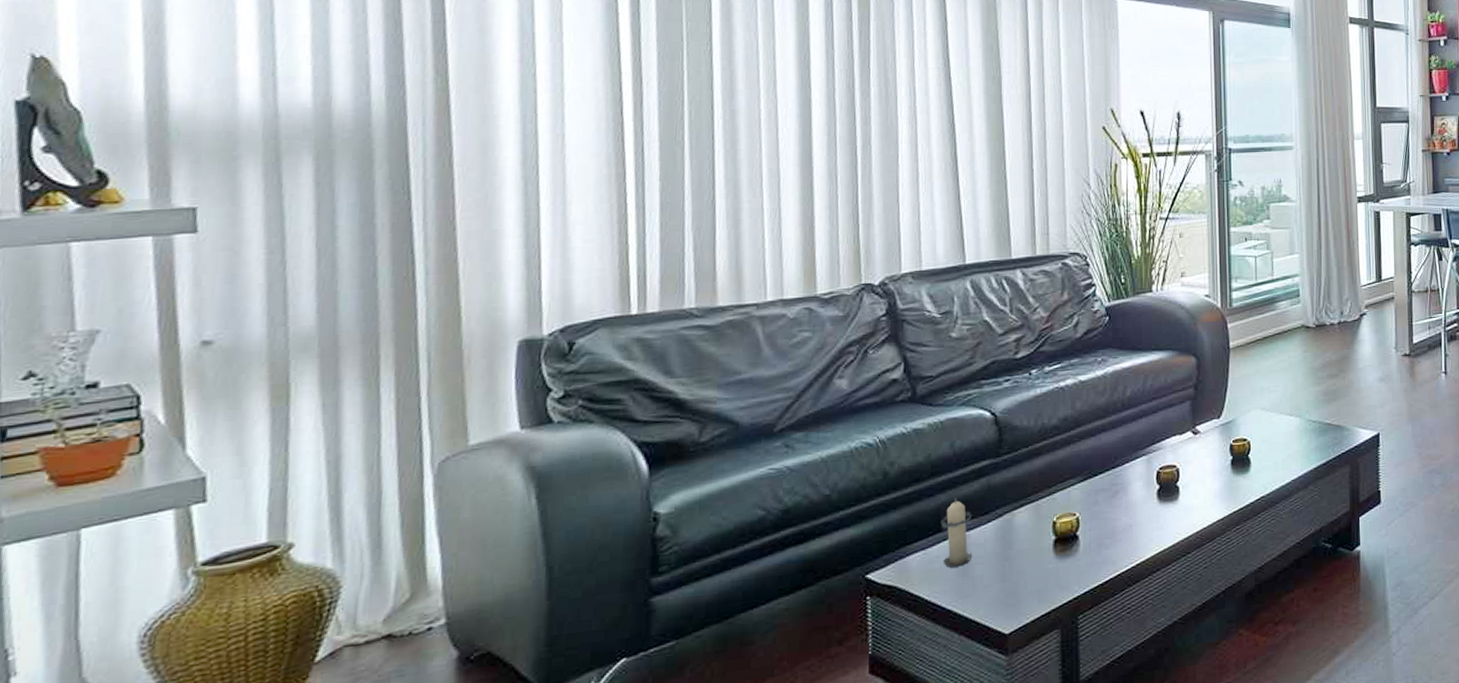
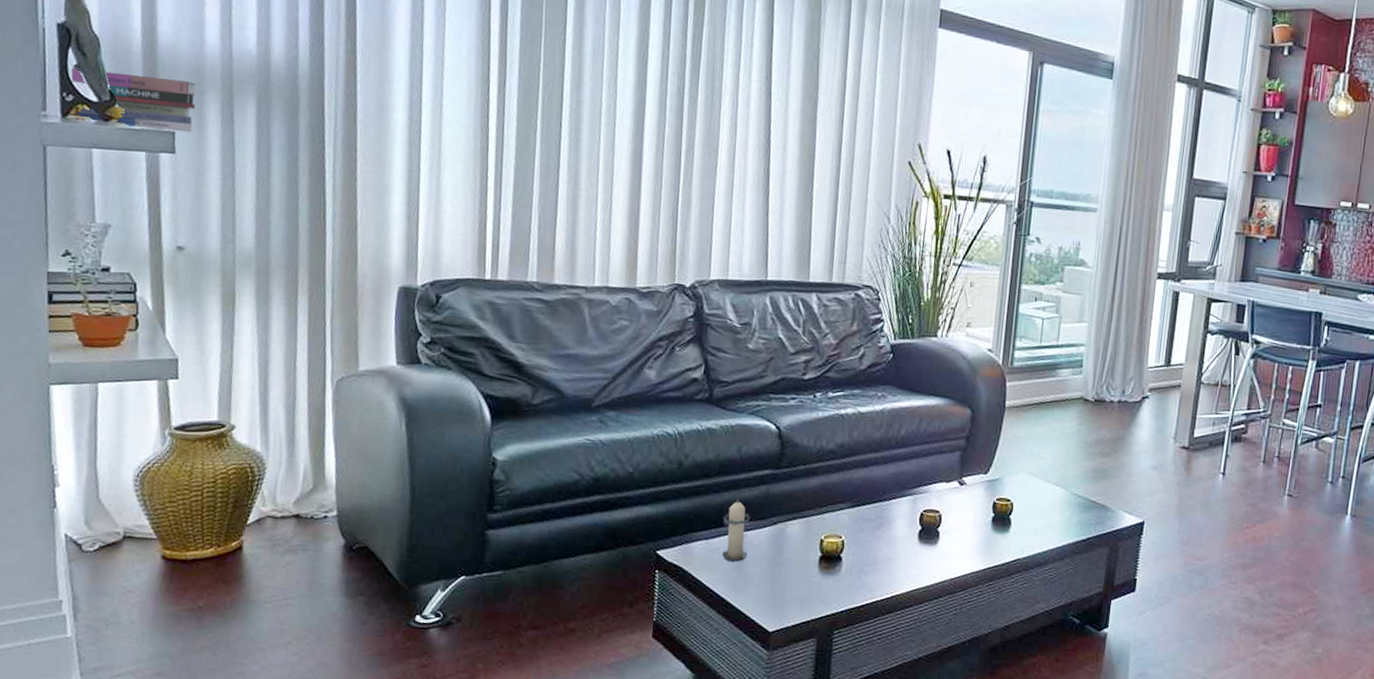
books: none [37,147,226,209] -> present [71,68,196,133]

